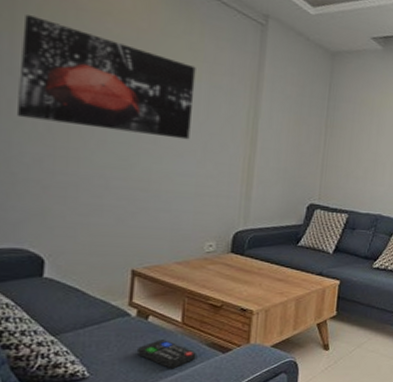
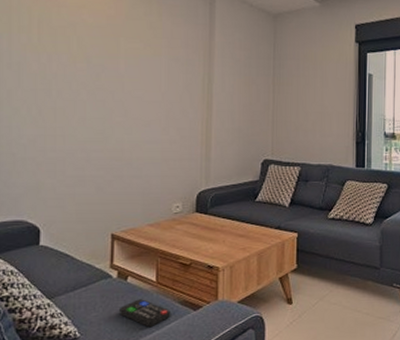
wall art: present [18,15,196,140] -> none [16,17,156,110]

